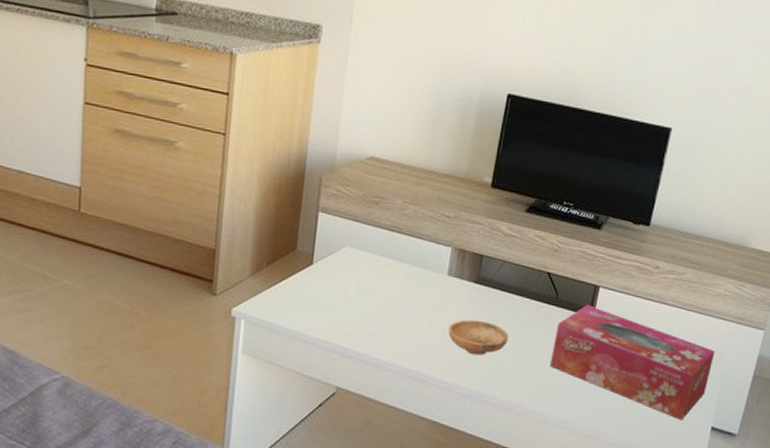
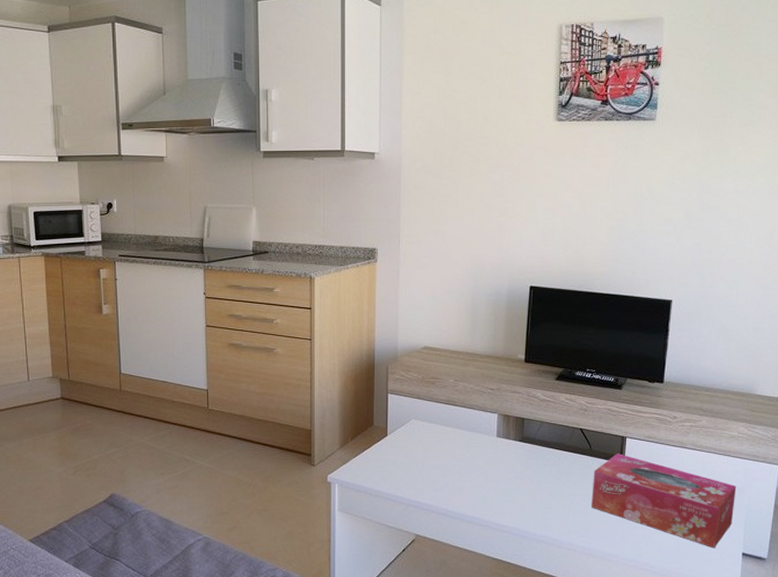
bowl: present [448,319,509,356] -> none [502,472,553,502]

